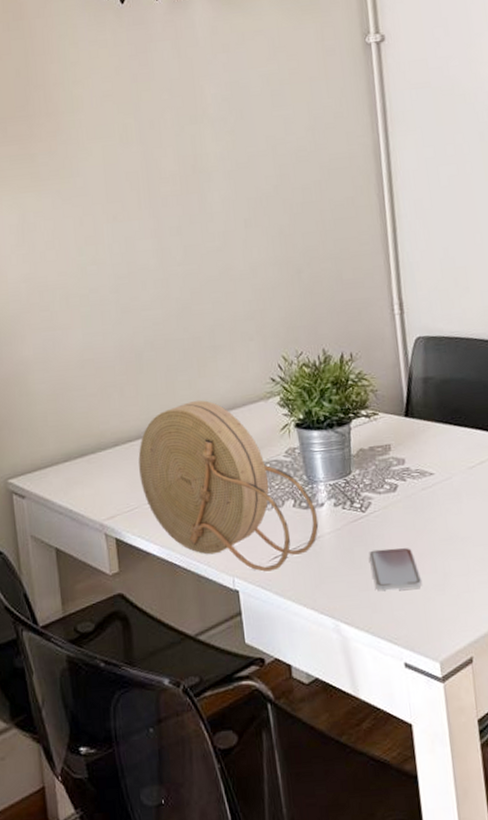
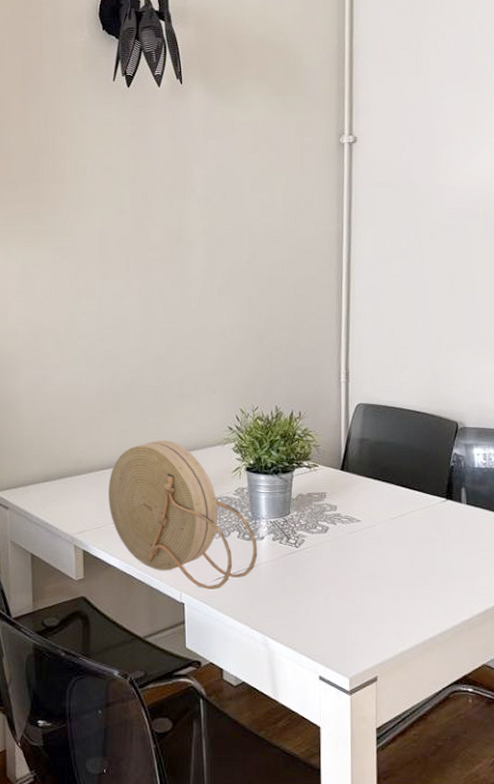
smartphone: present [369,548,422,592] -> none [298,580,340,615]

